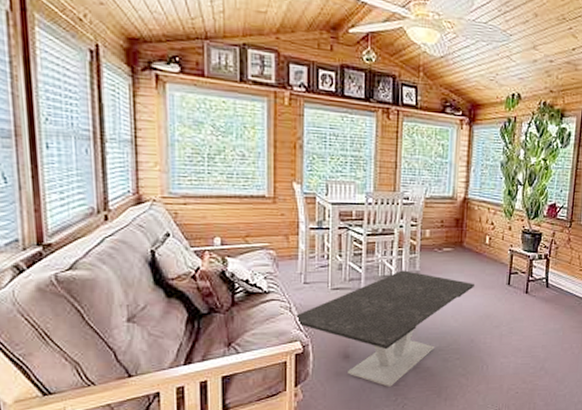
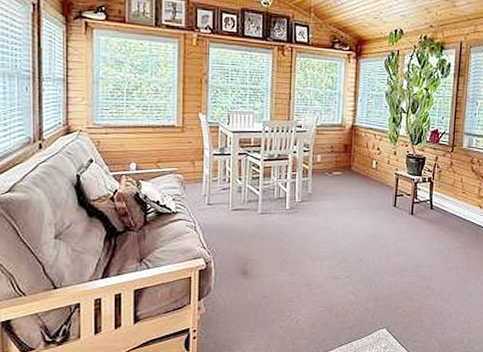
coffee table: present [294,270,474,387] -> none [198,193,362,303]

